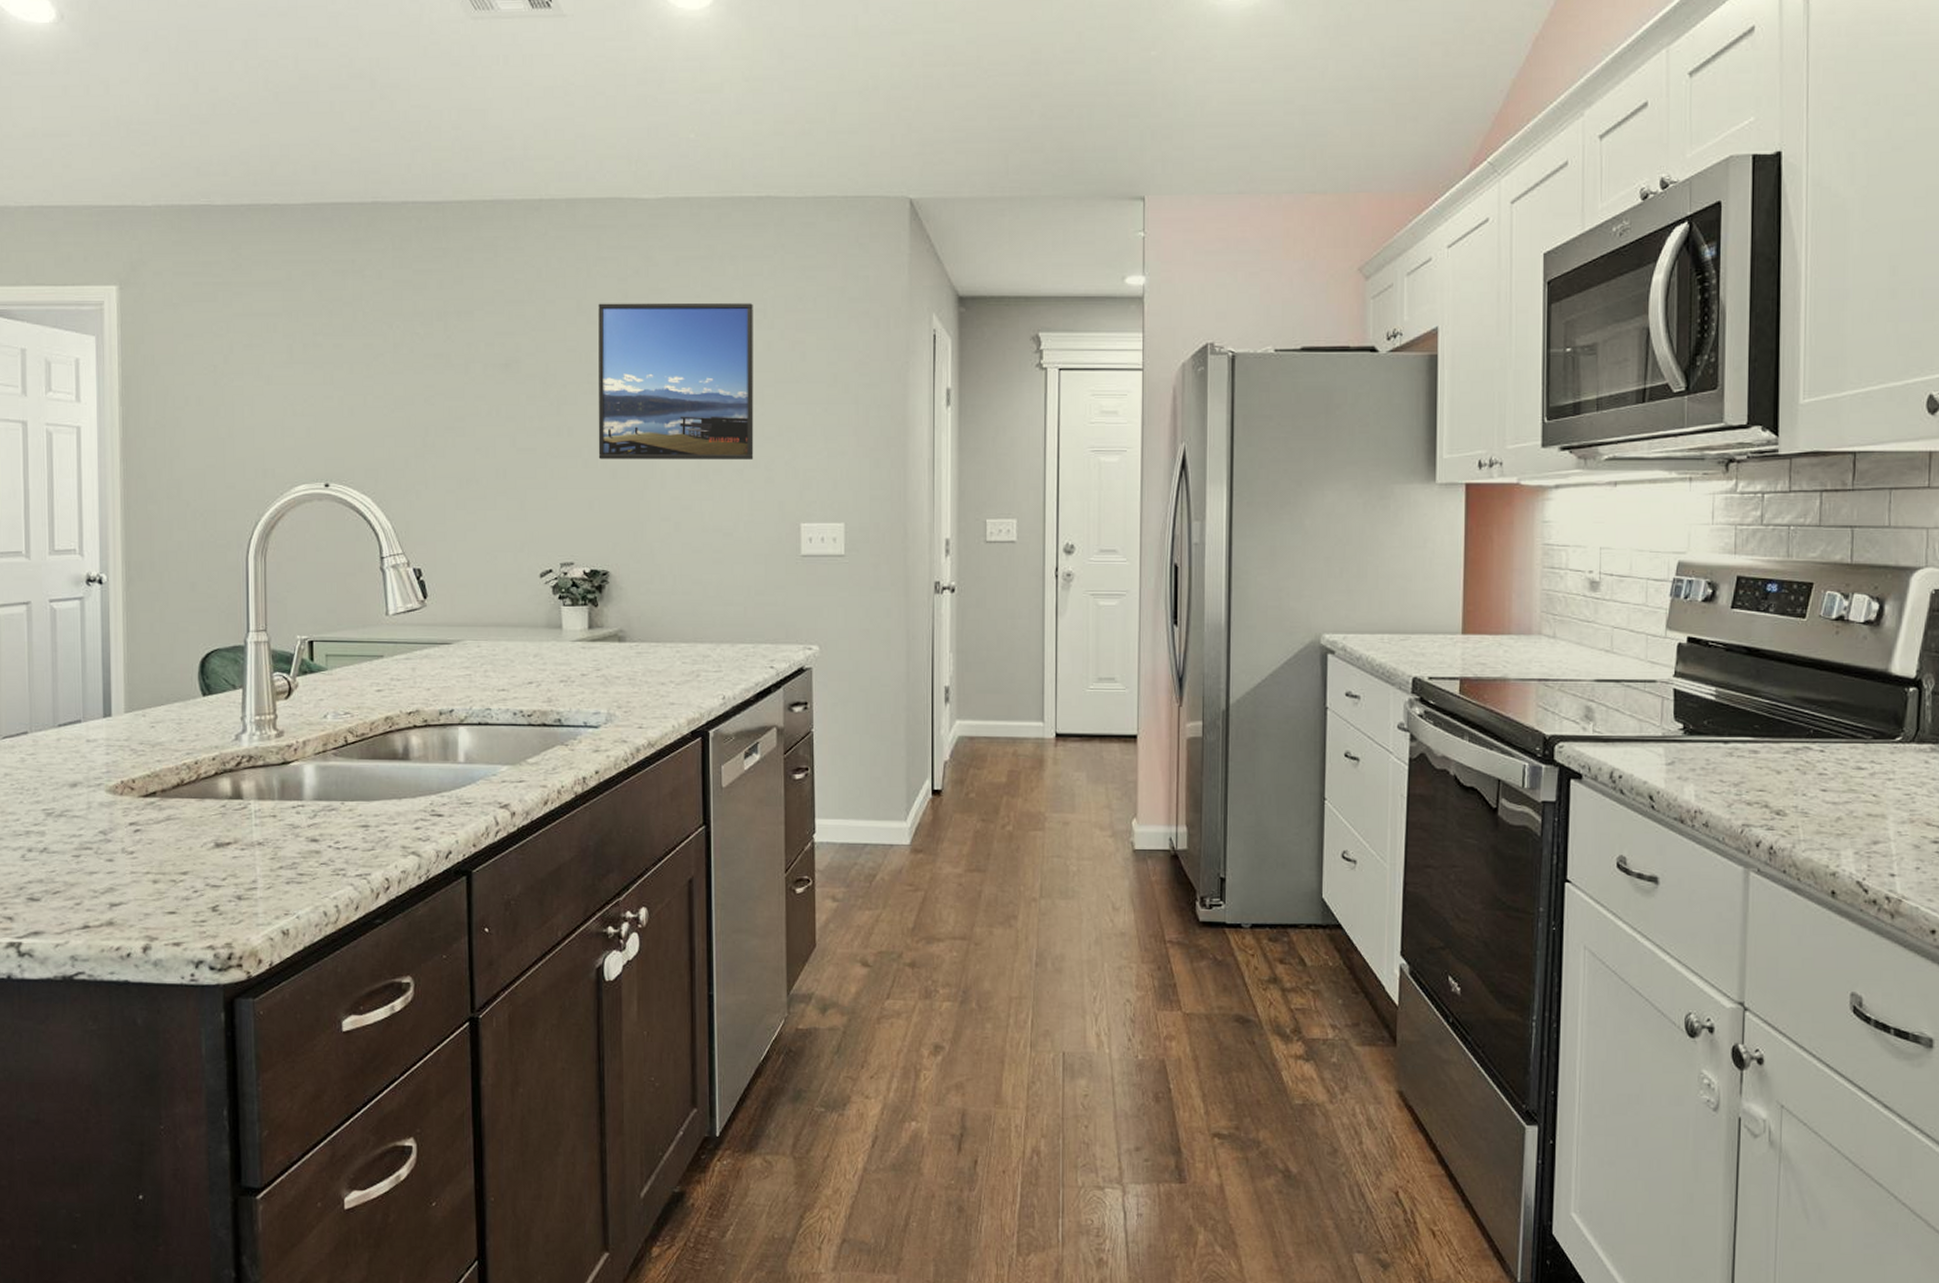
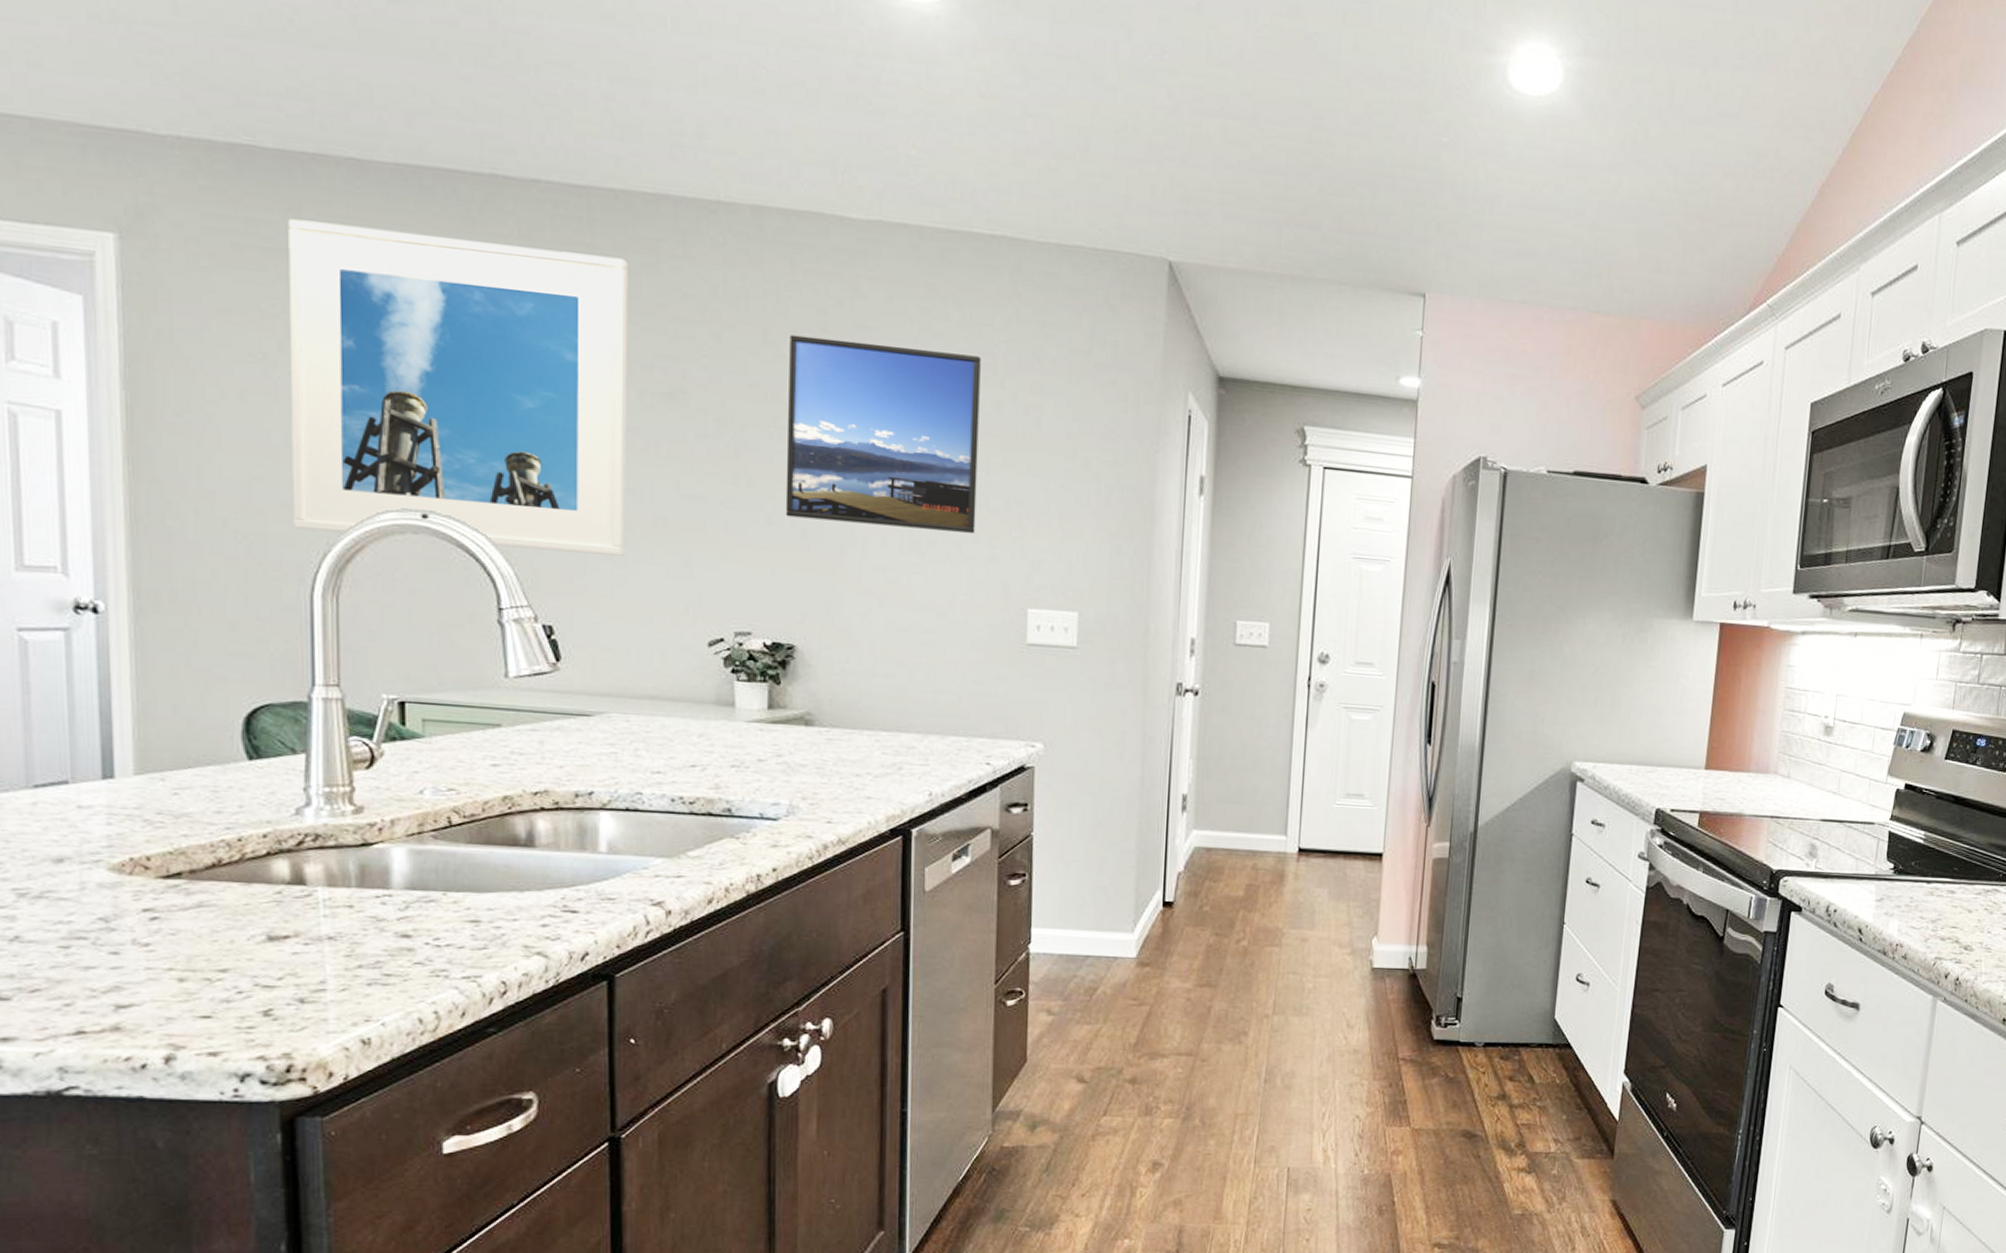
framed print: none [232,256,475,505] -> present [288,218,628,556]

